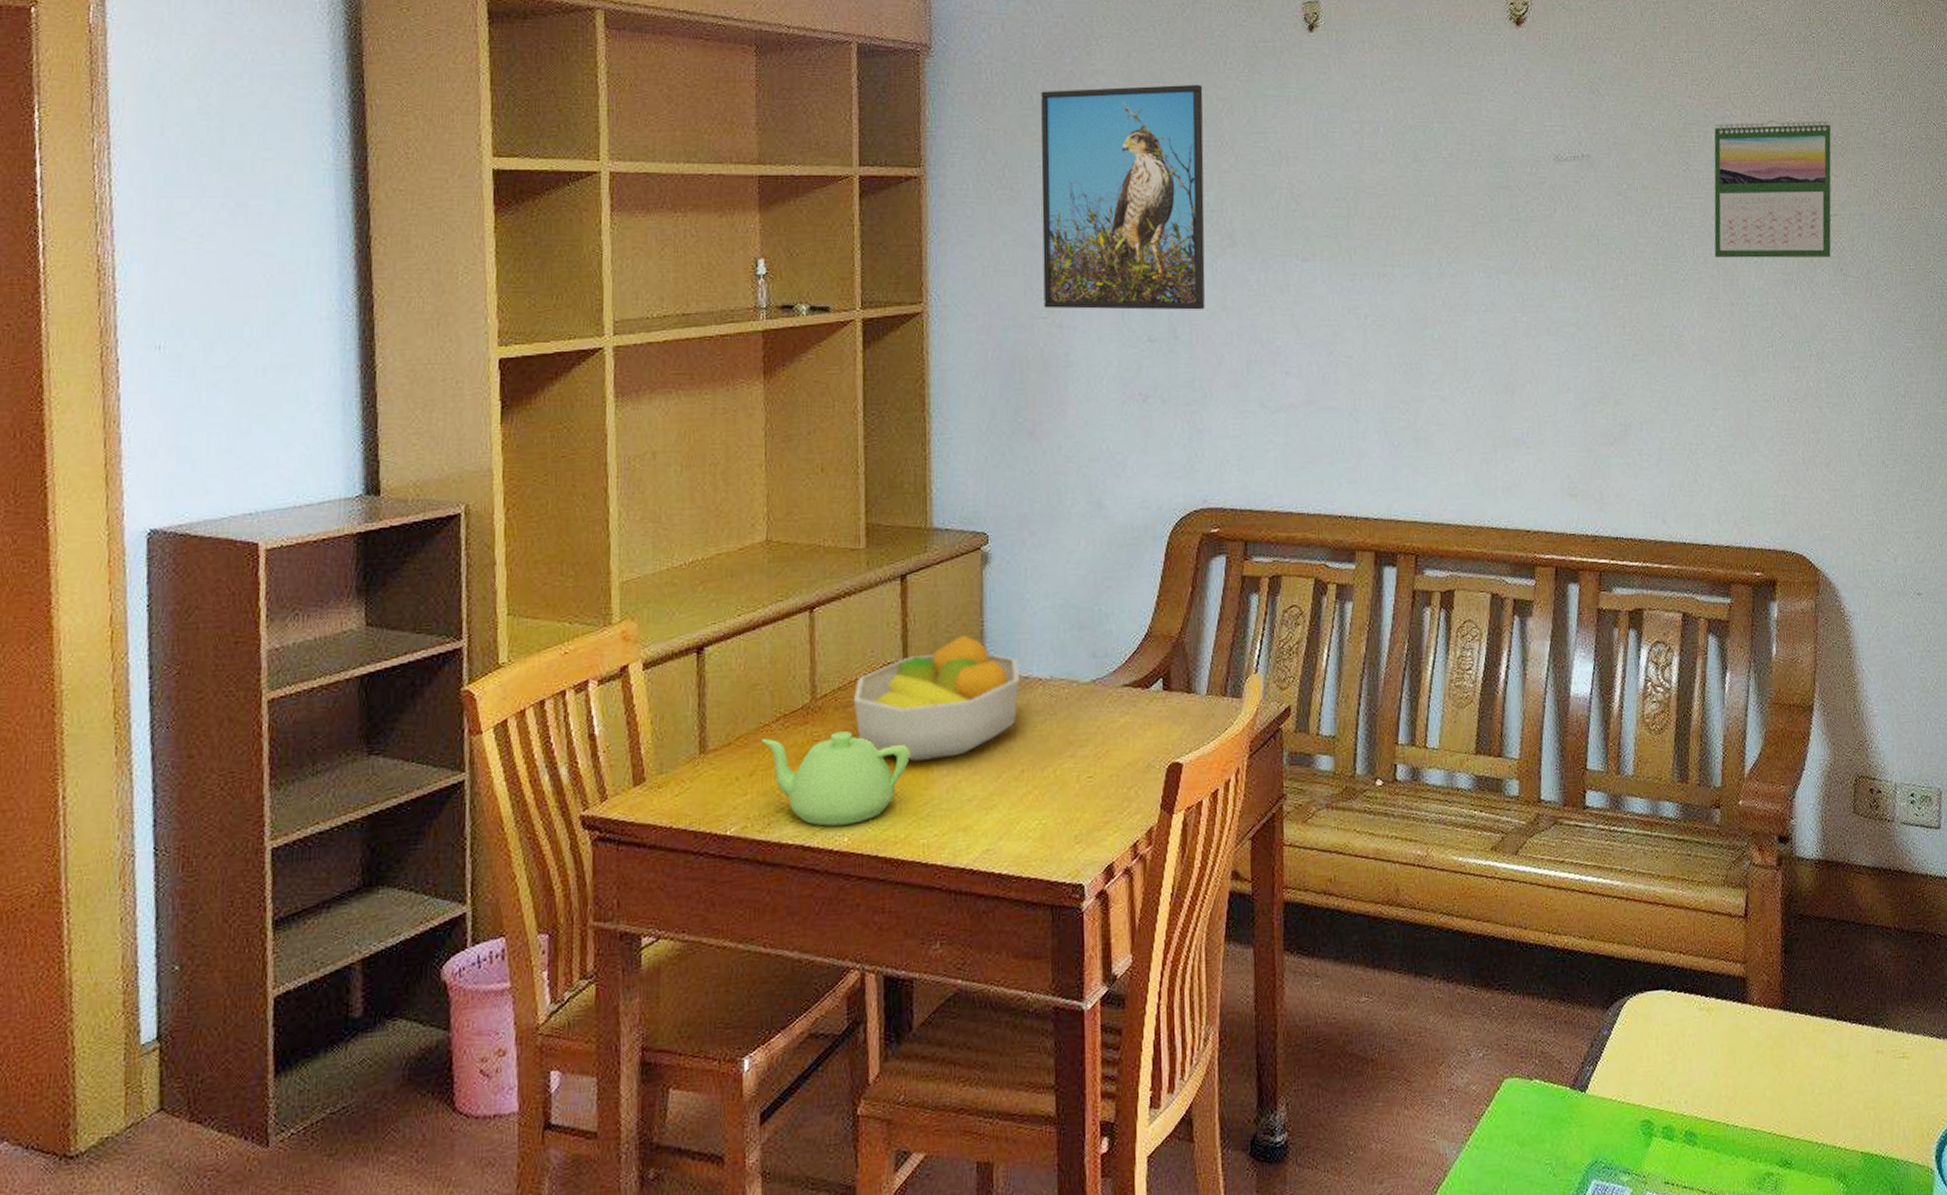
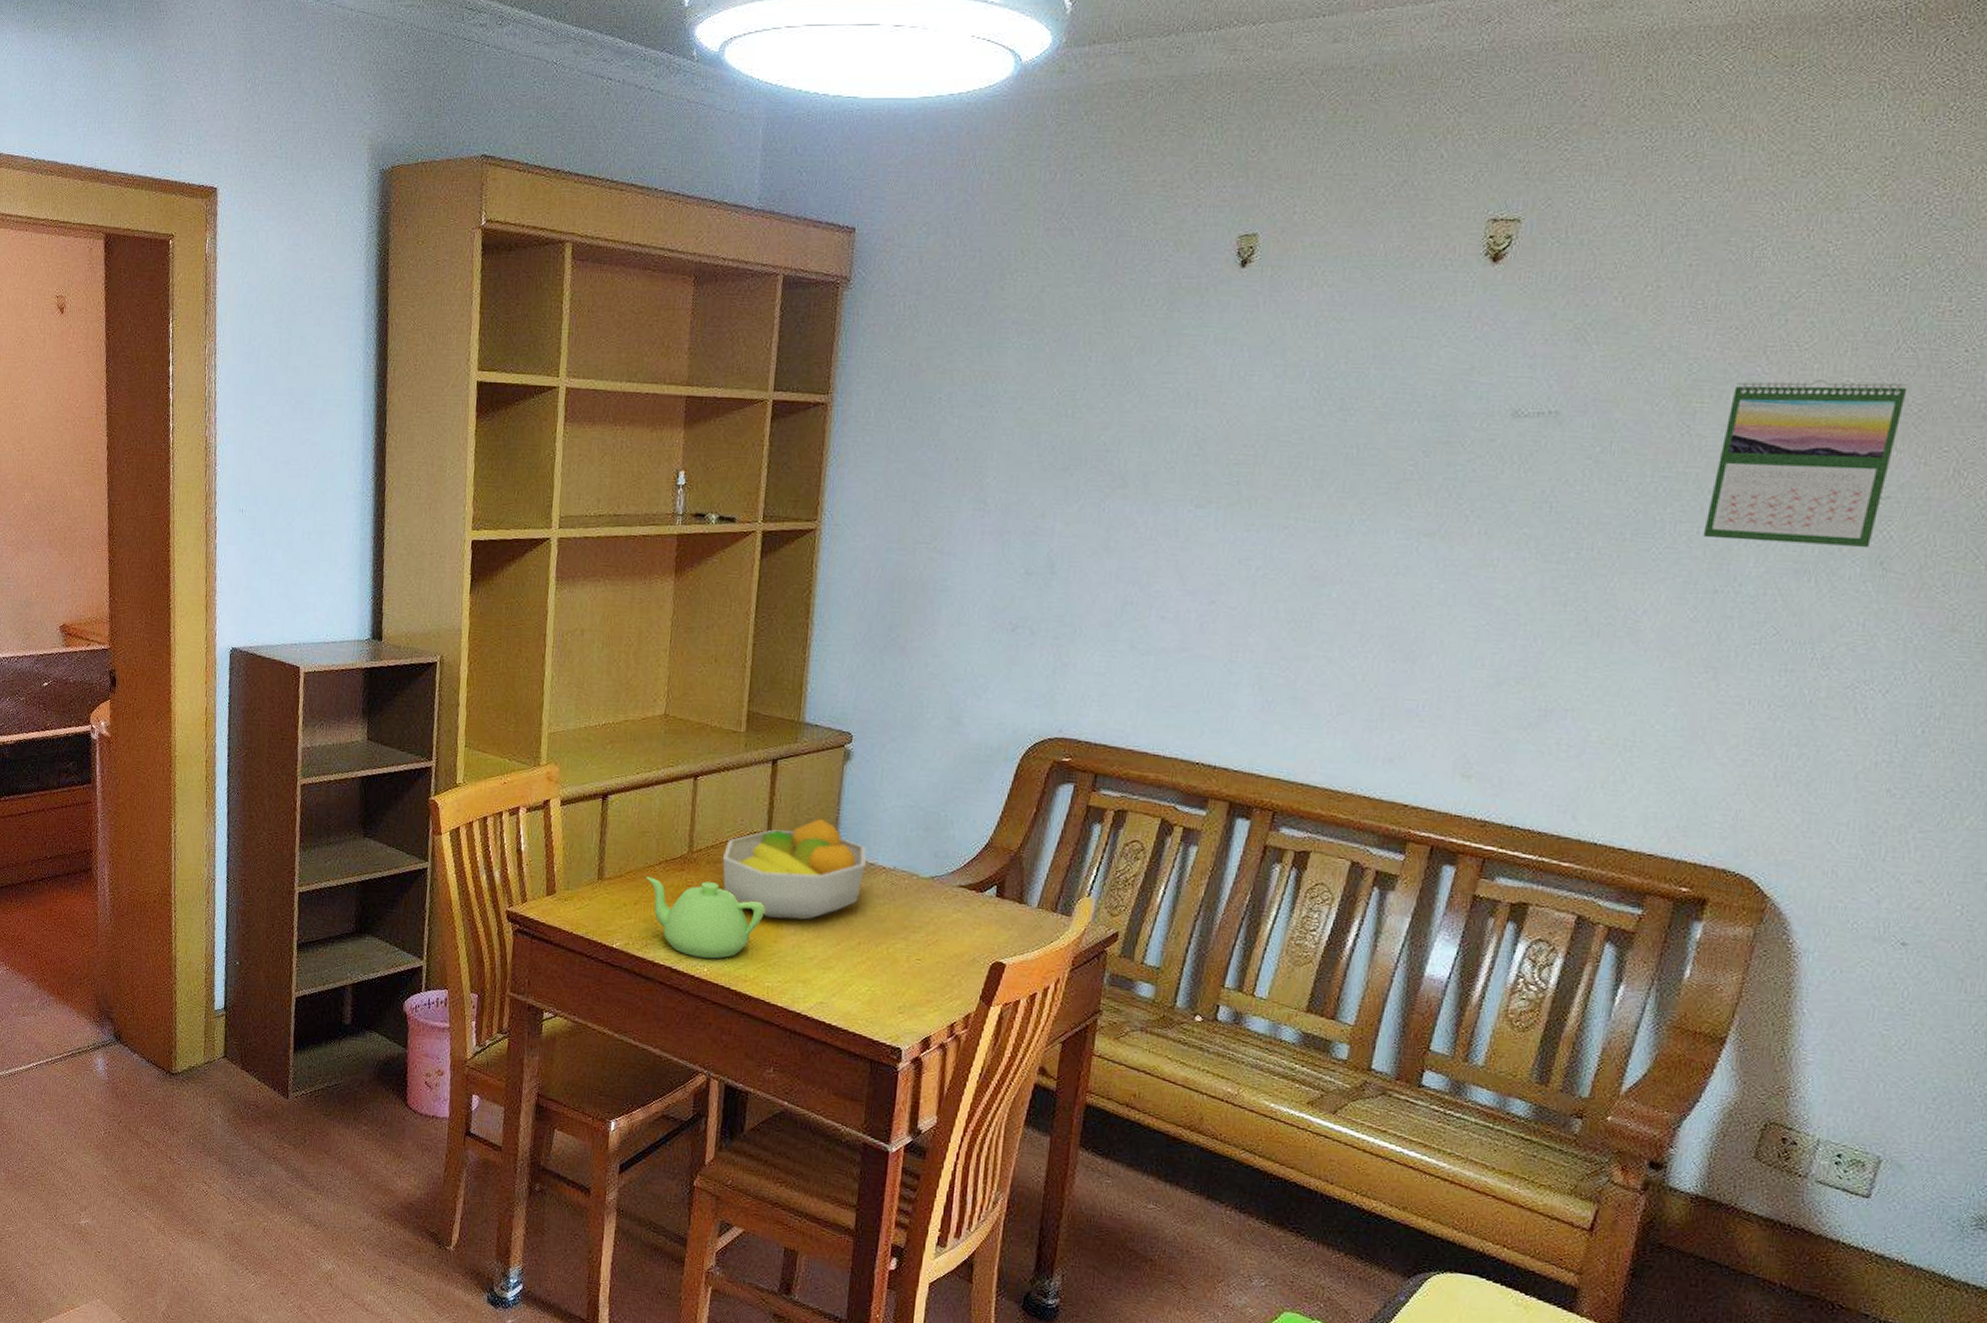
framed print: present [1041,84,1205,310] -> none [928,321,1116,548]

